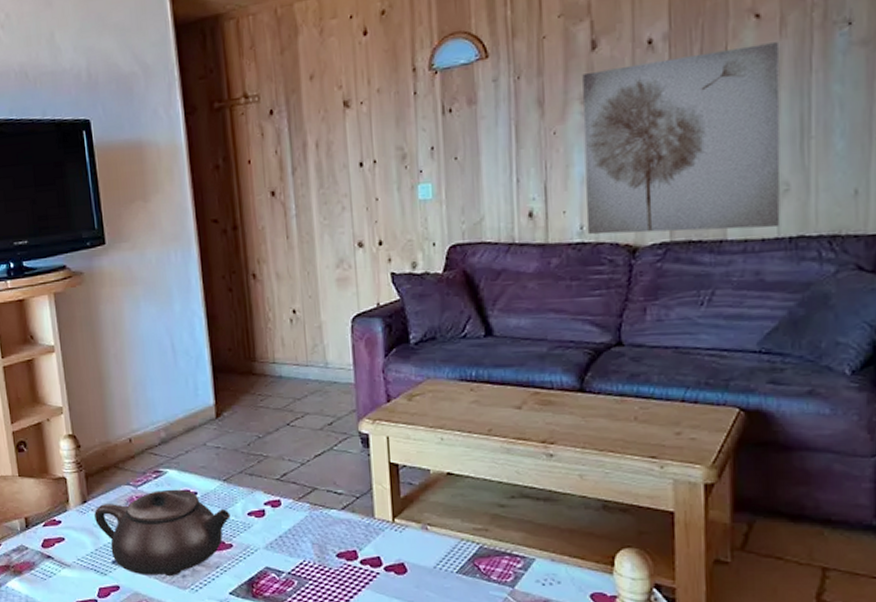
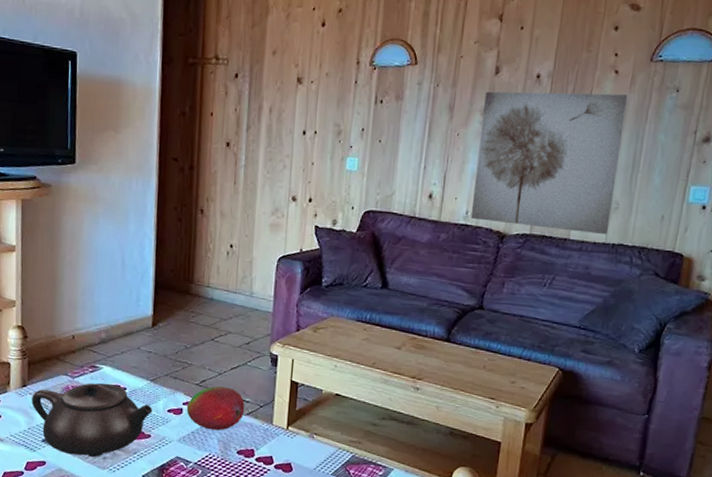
fruit: none [269,478,338,532] -> present [186,385,245,431]

